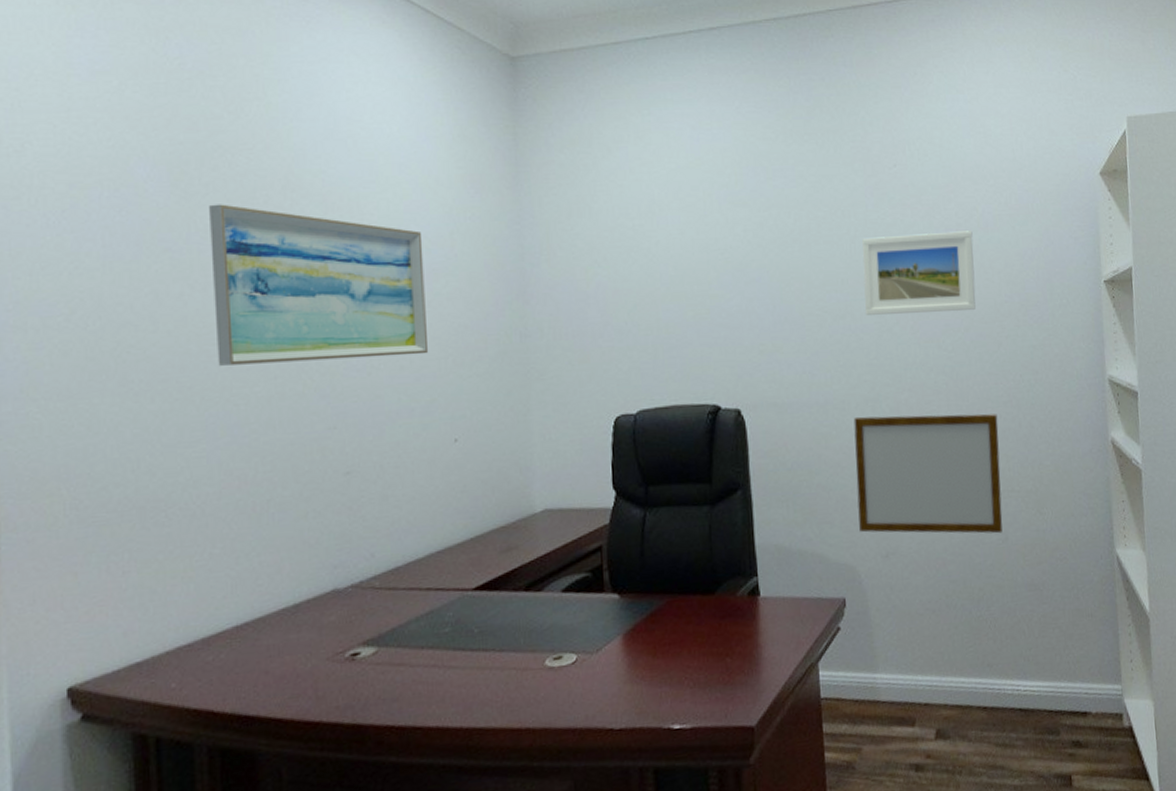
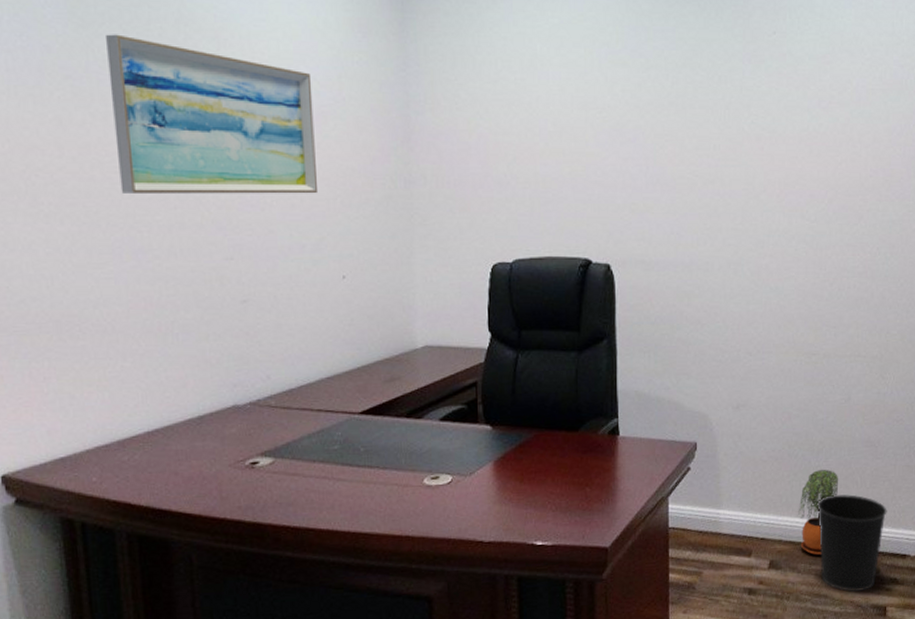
writing board: present [853,414,1003,534] -> none [714,278,852,394]
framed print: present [862,231,976,315] -> none [735,103,845,182]
potted plant: none [962,619,1005,720] -> present [798,470,838,556]
wastebasket: none [983,646,1061,760] -> present [817,494,887,592]

